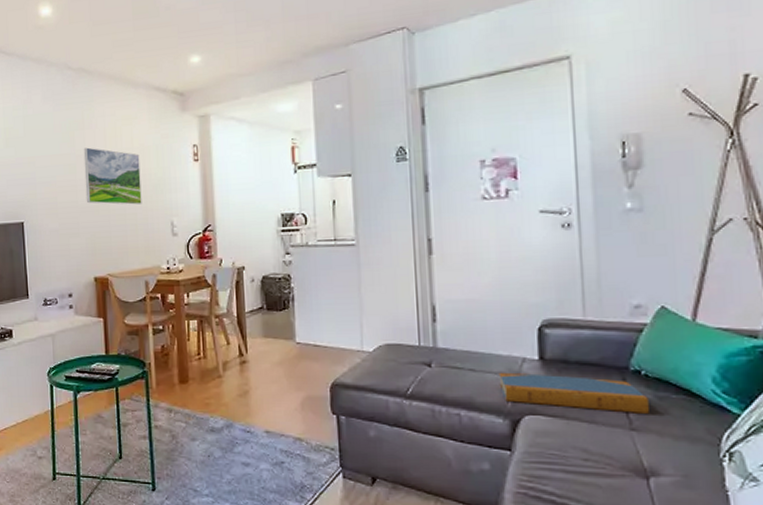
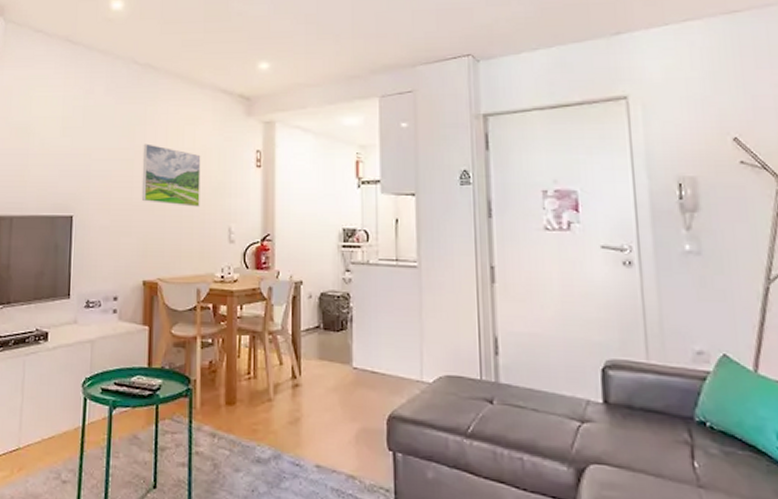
book: present [498,372,649,413] -> none [562,414,716,470]

